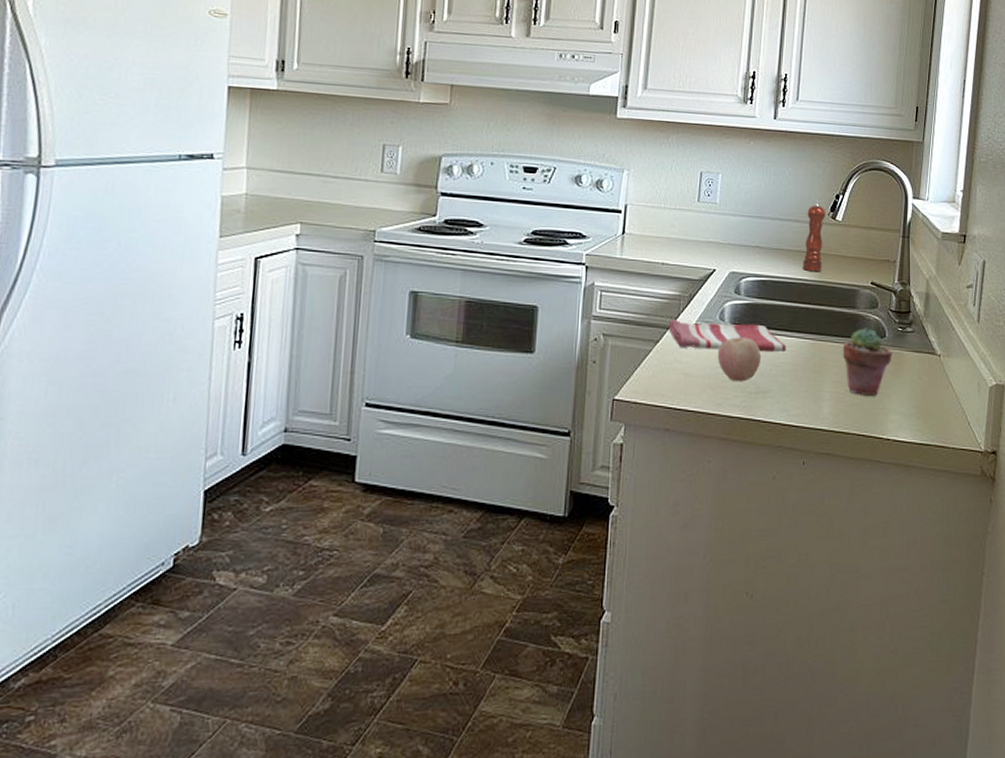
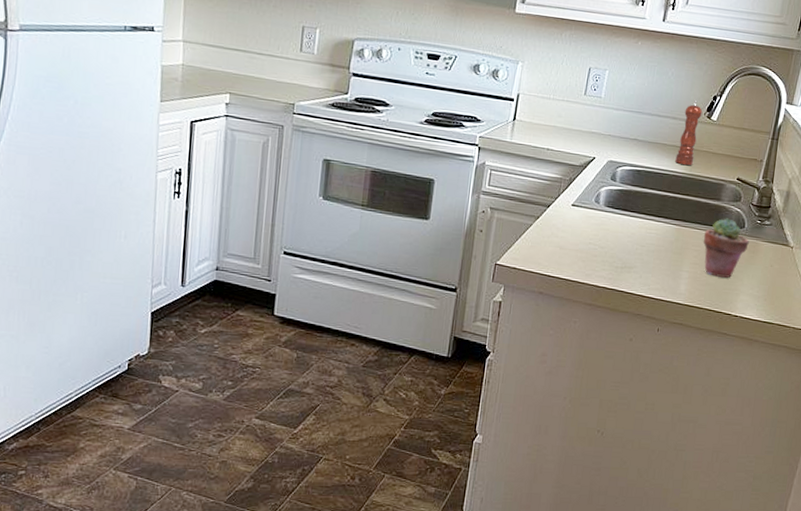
dish towel: present [668,318,787,353] -> none [548,198,653,235]
apple: present [717,337,761,382] -> none [590,218,629,258]

